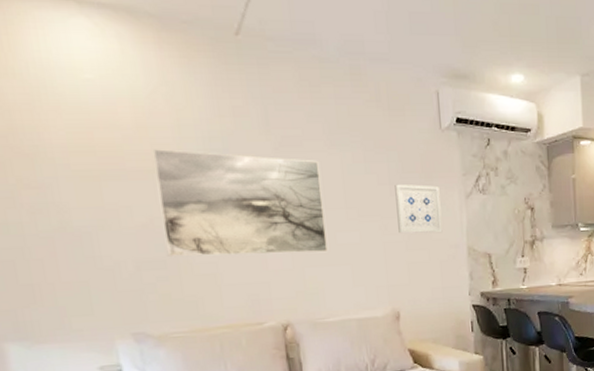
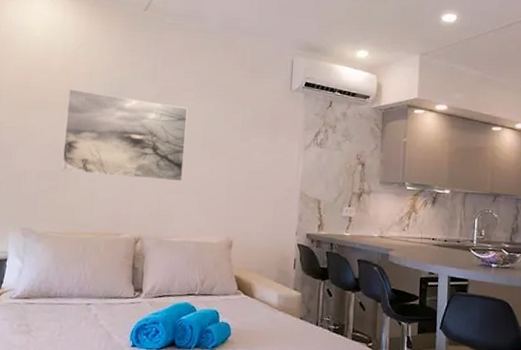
wall art: present [395,184,443,234] -> none [243,132,283,177]

